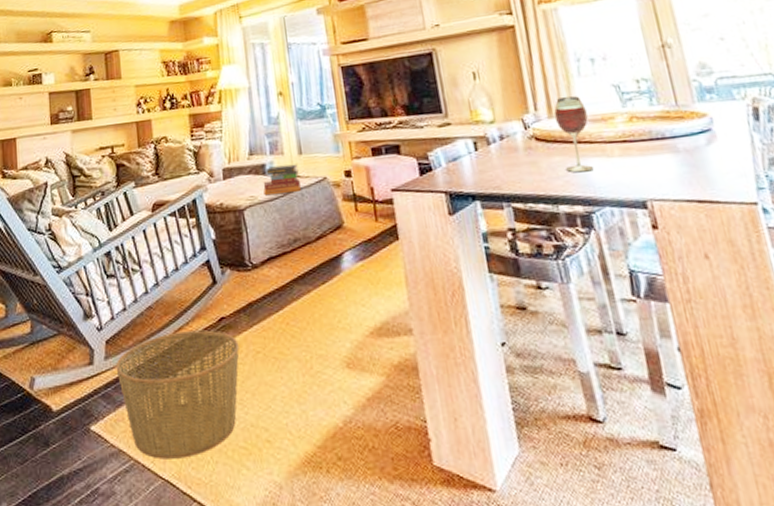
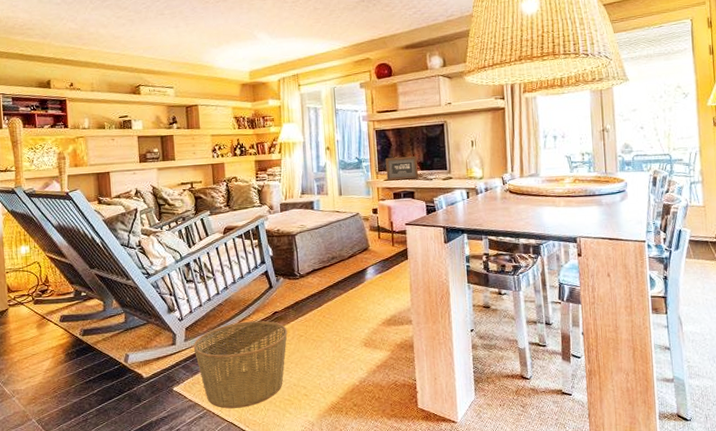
books: present [263,164,301,196] -> none [311,202,339,225]
picture frame: none [357,98,405,132] -> present [385,157,419,181]
wineglass: present [554,96,593,173] -> none [524,162,547,217]

